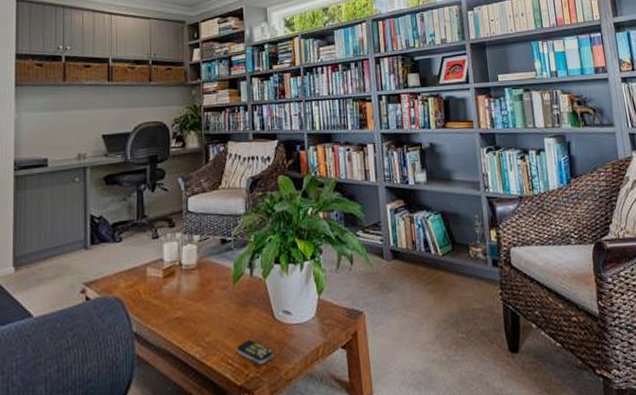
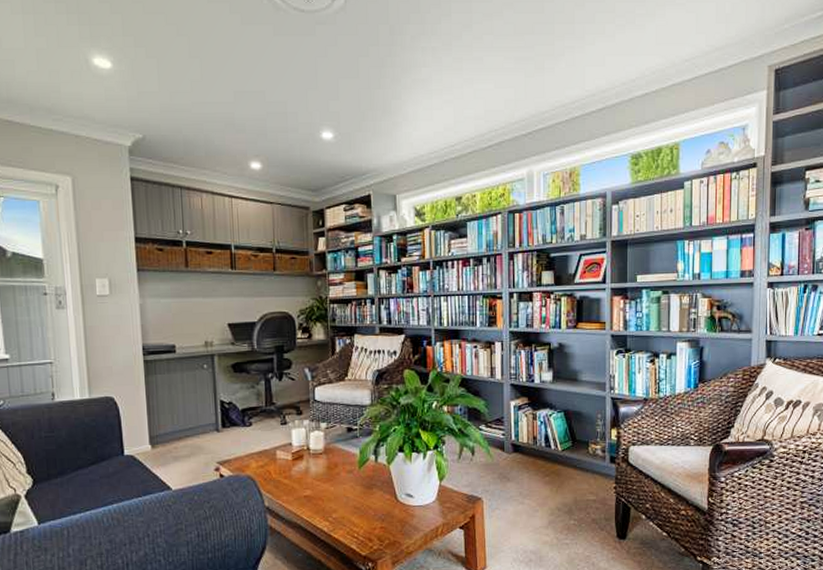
remote control: present [237,340,274,365] -> none [362,518,397,539]

